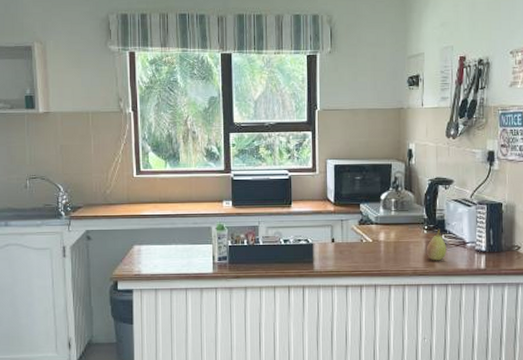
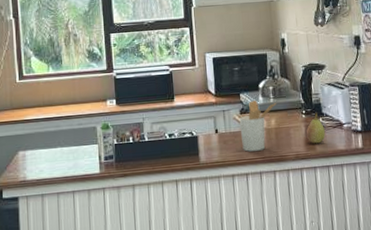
utensil holder: none [357,212,398,263] -> present [239,100,276,152]

